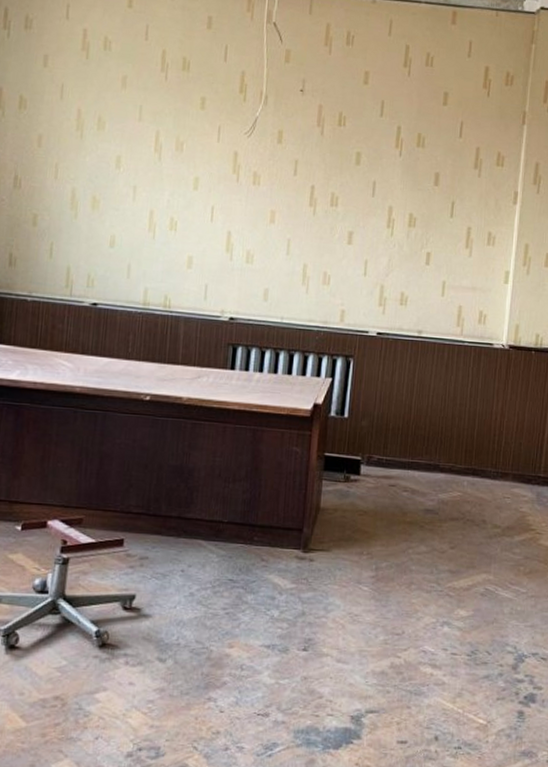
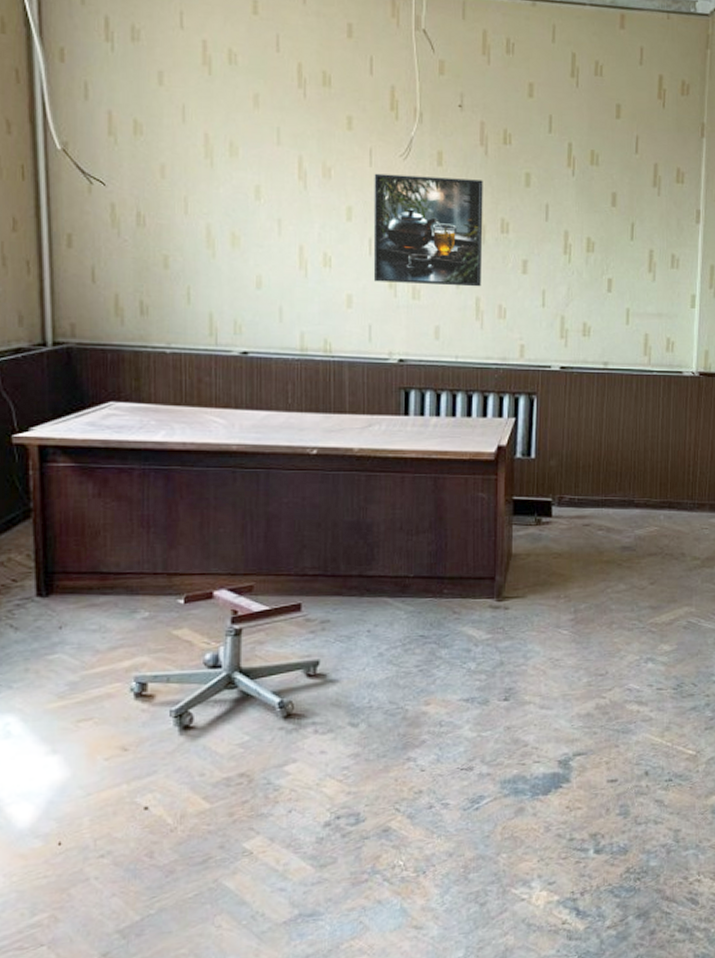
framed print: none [212,148,318,255] -> present [373,173,483,287]

